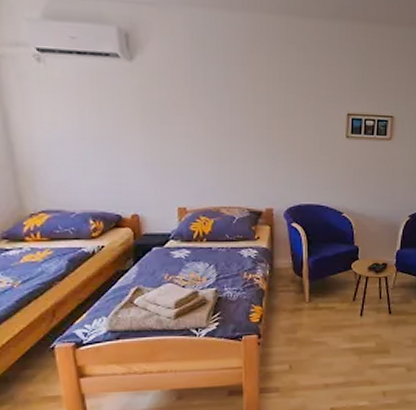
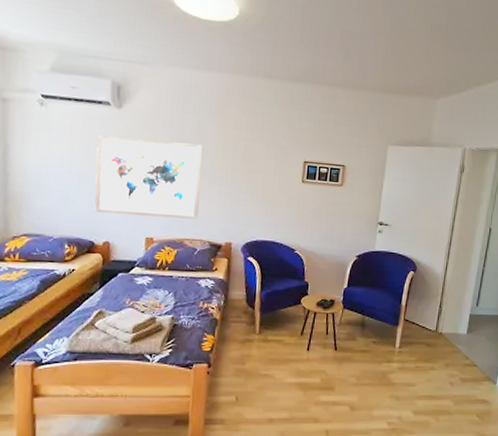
wall art: none [110,94,233,185] -> present [94,135,203,219]

